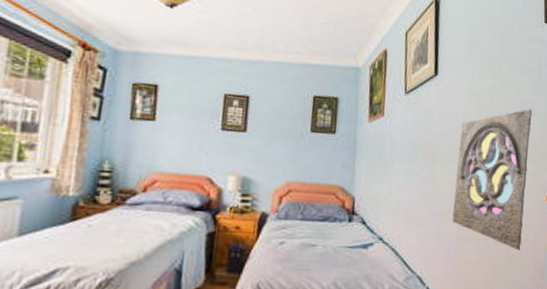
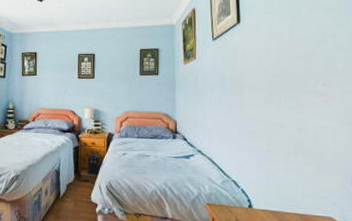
wall ornament: present [452,108,533,251] -> none [261,41,334,162]

